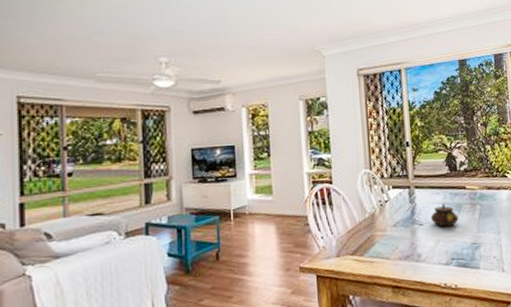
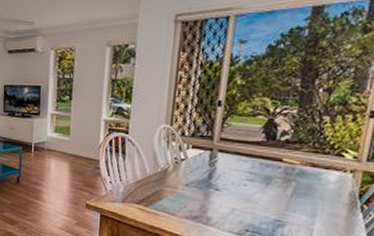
teapot: present [430,204,459,227] -> none [230,173,265,198]

